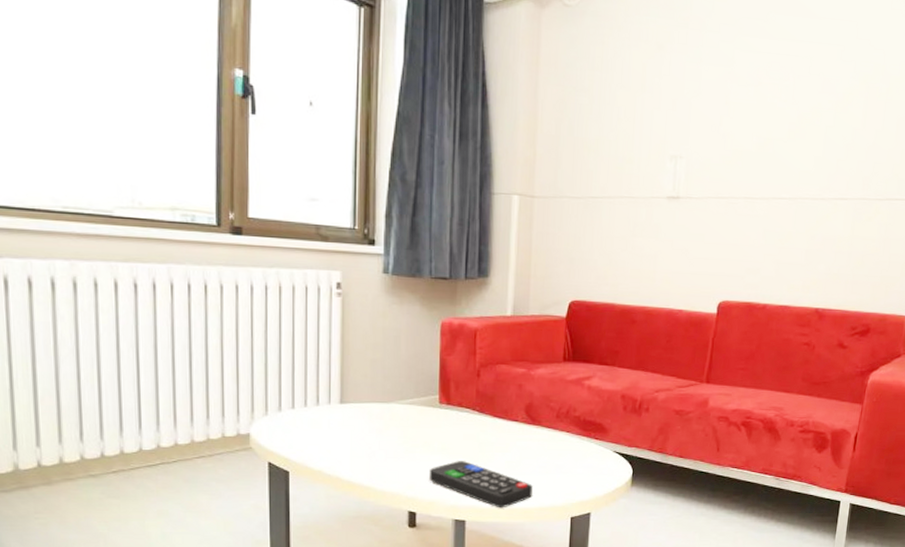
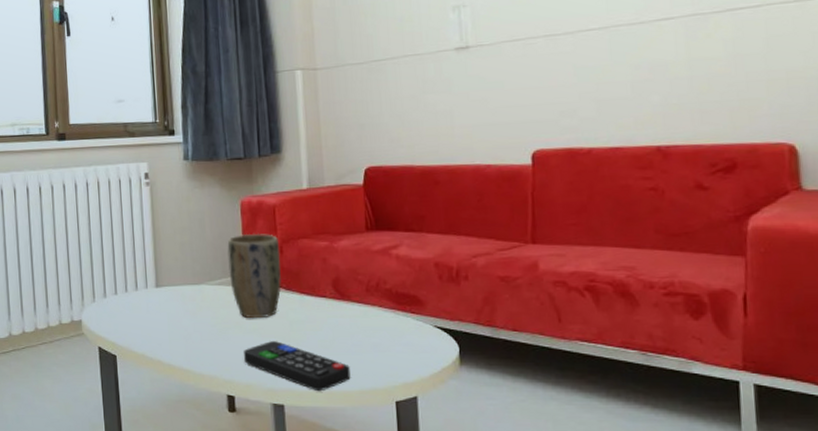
plant pot: none [422,355,477,439] -> present [227,233,281,319]

